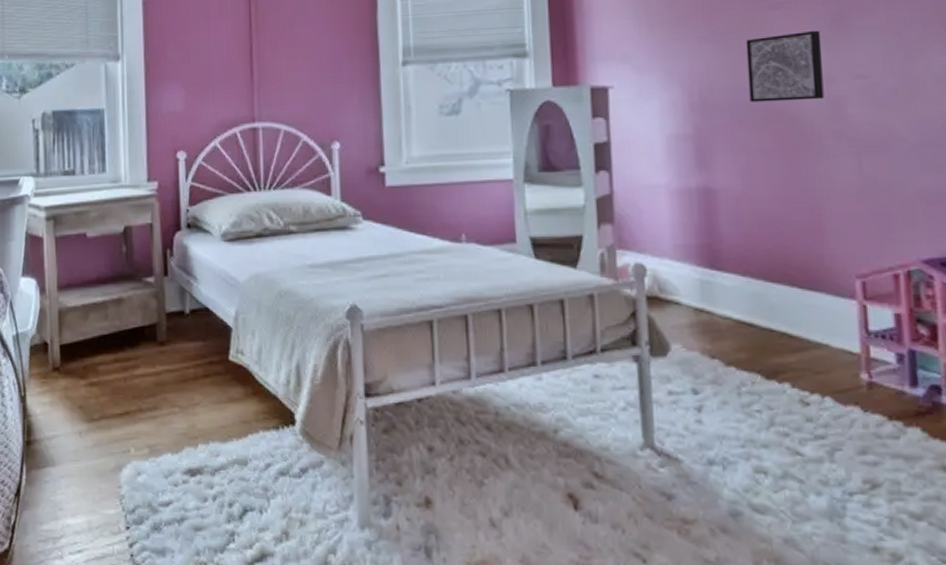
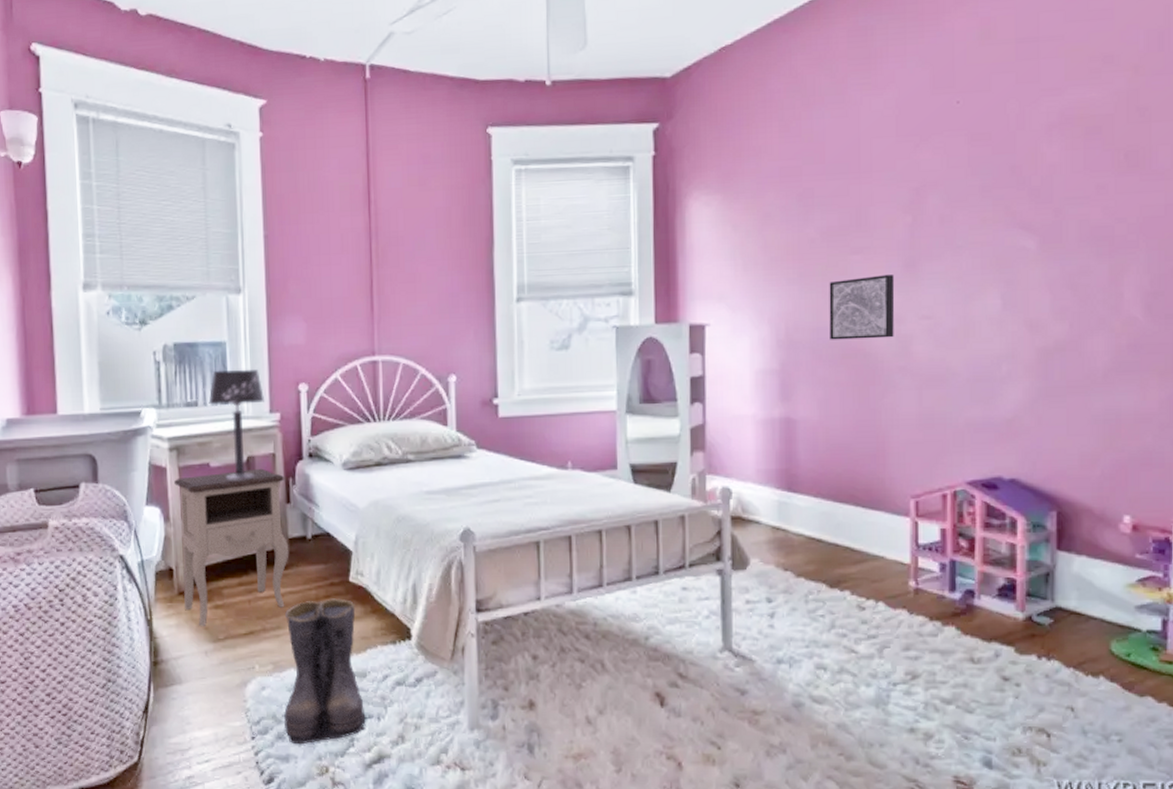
nightstand: none [51,239,167,406] -> present [174,468,289,627]
table lamp: none [86,136,142,251] -> present [208,369,264,480]
boots: none [160,378,248,538] -> present [284,598,366,745]

